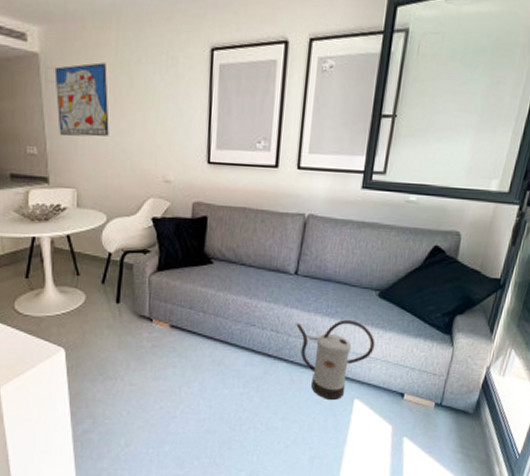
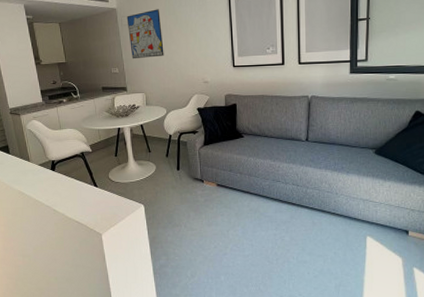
watering can: present [296,319,375,400] -> none [311,173,378,237]

